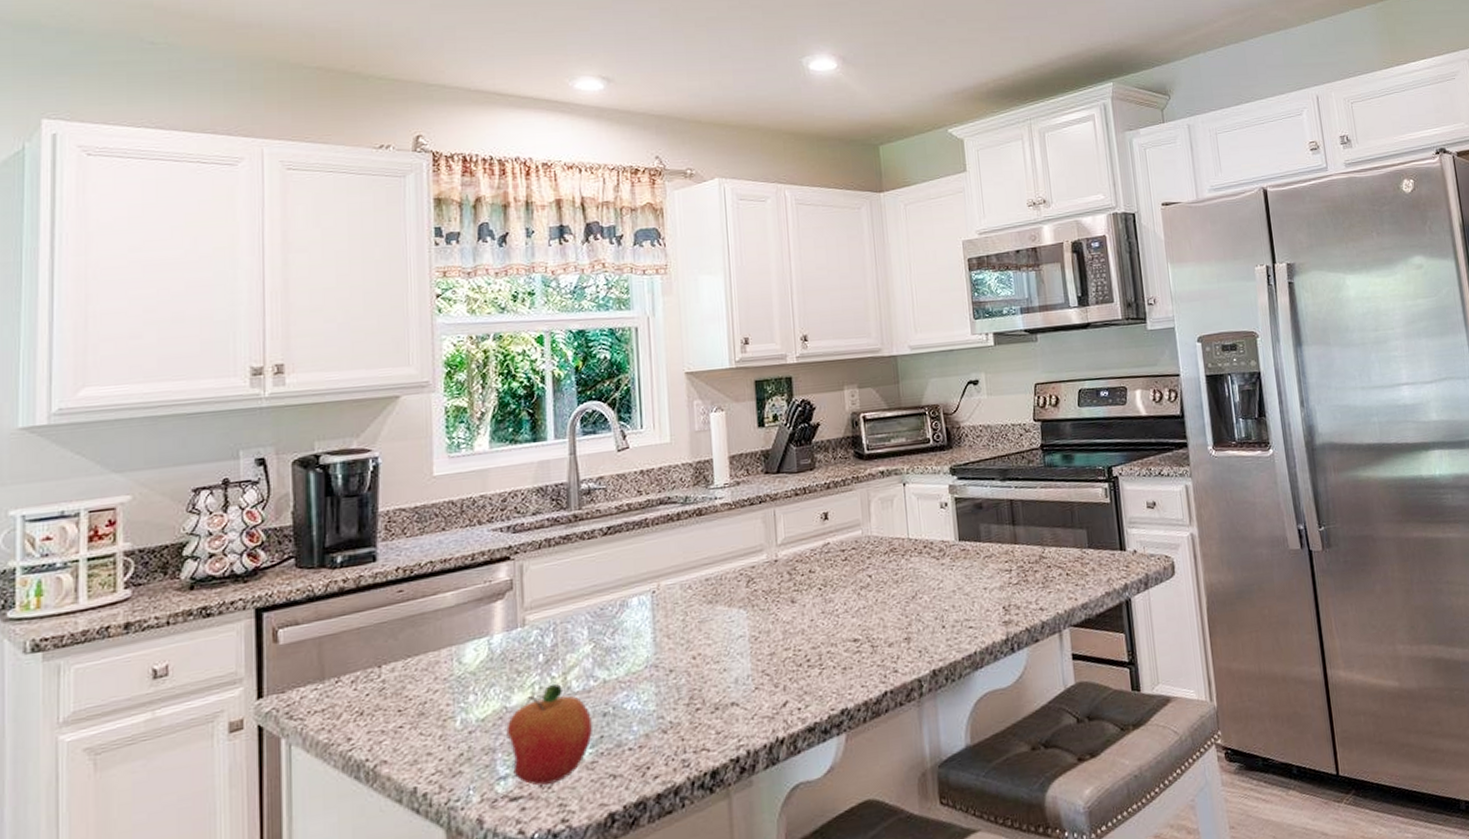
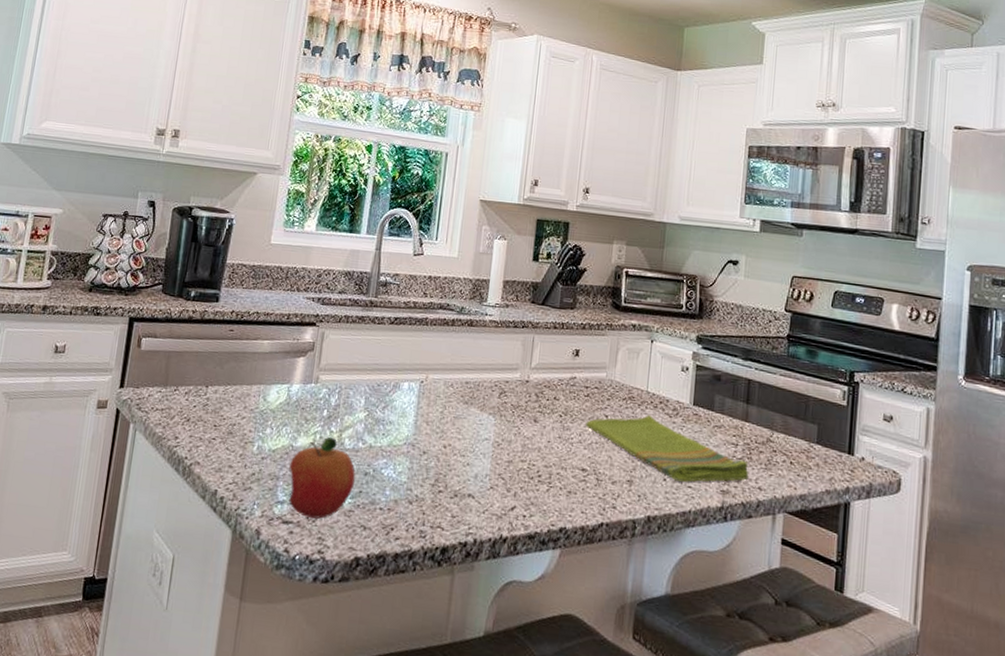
dish towel: none [849,563,1028,625] -> present [585,415,749,482]

